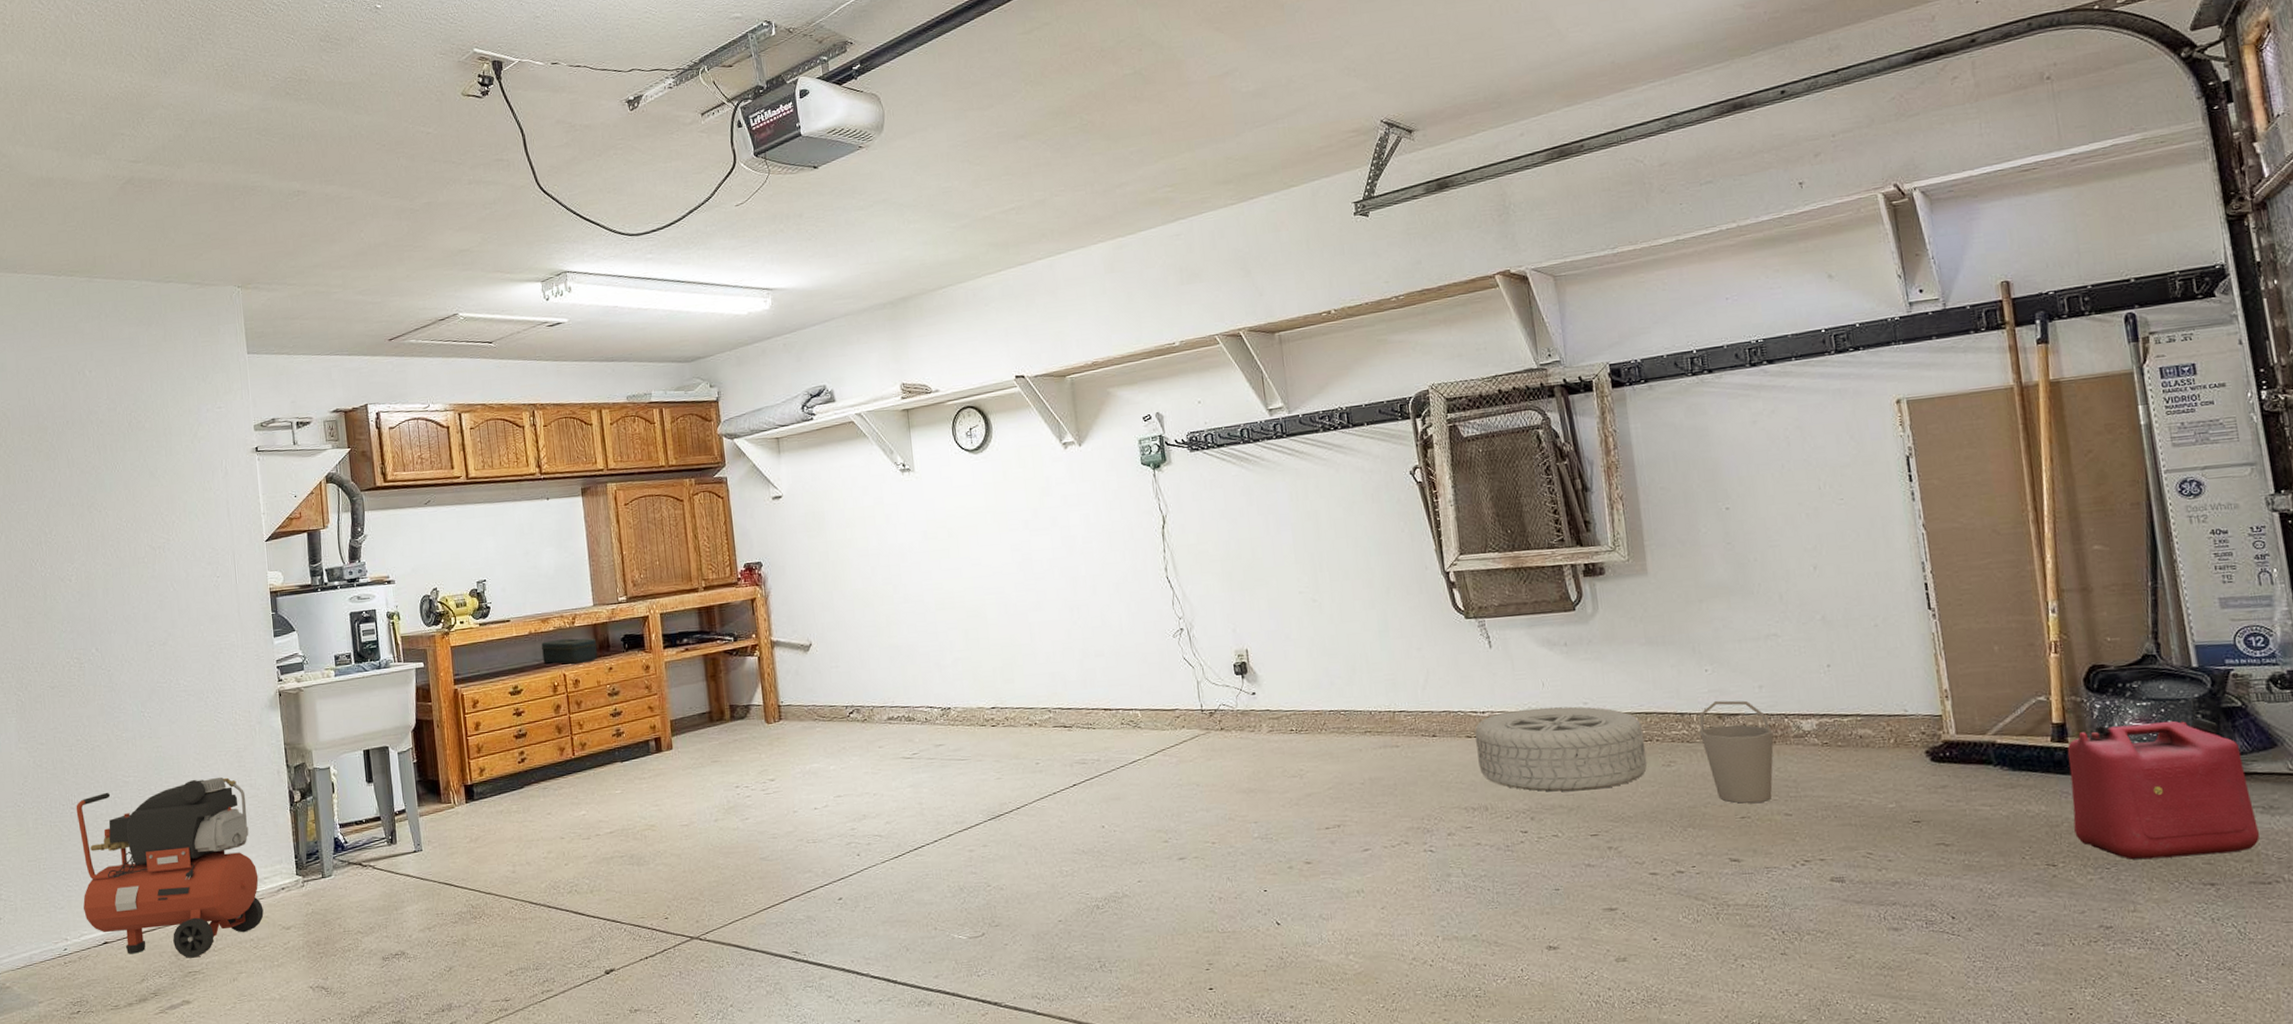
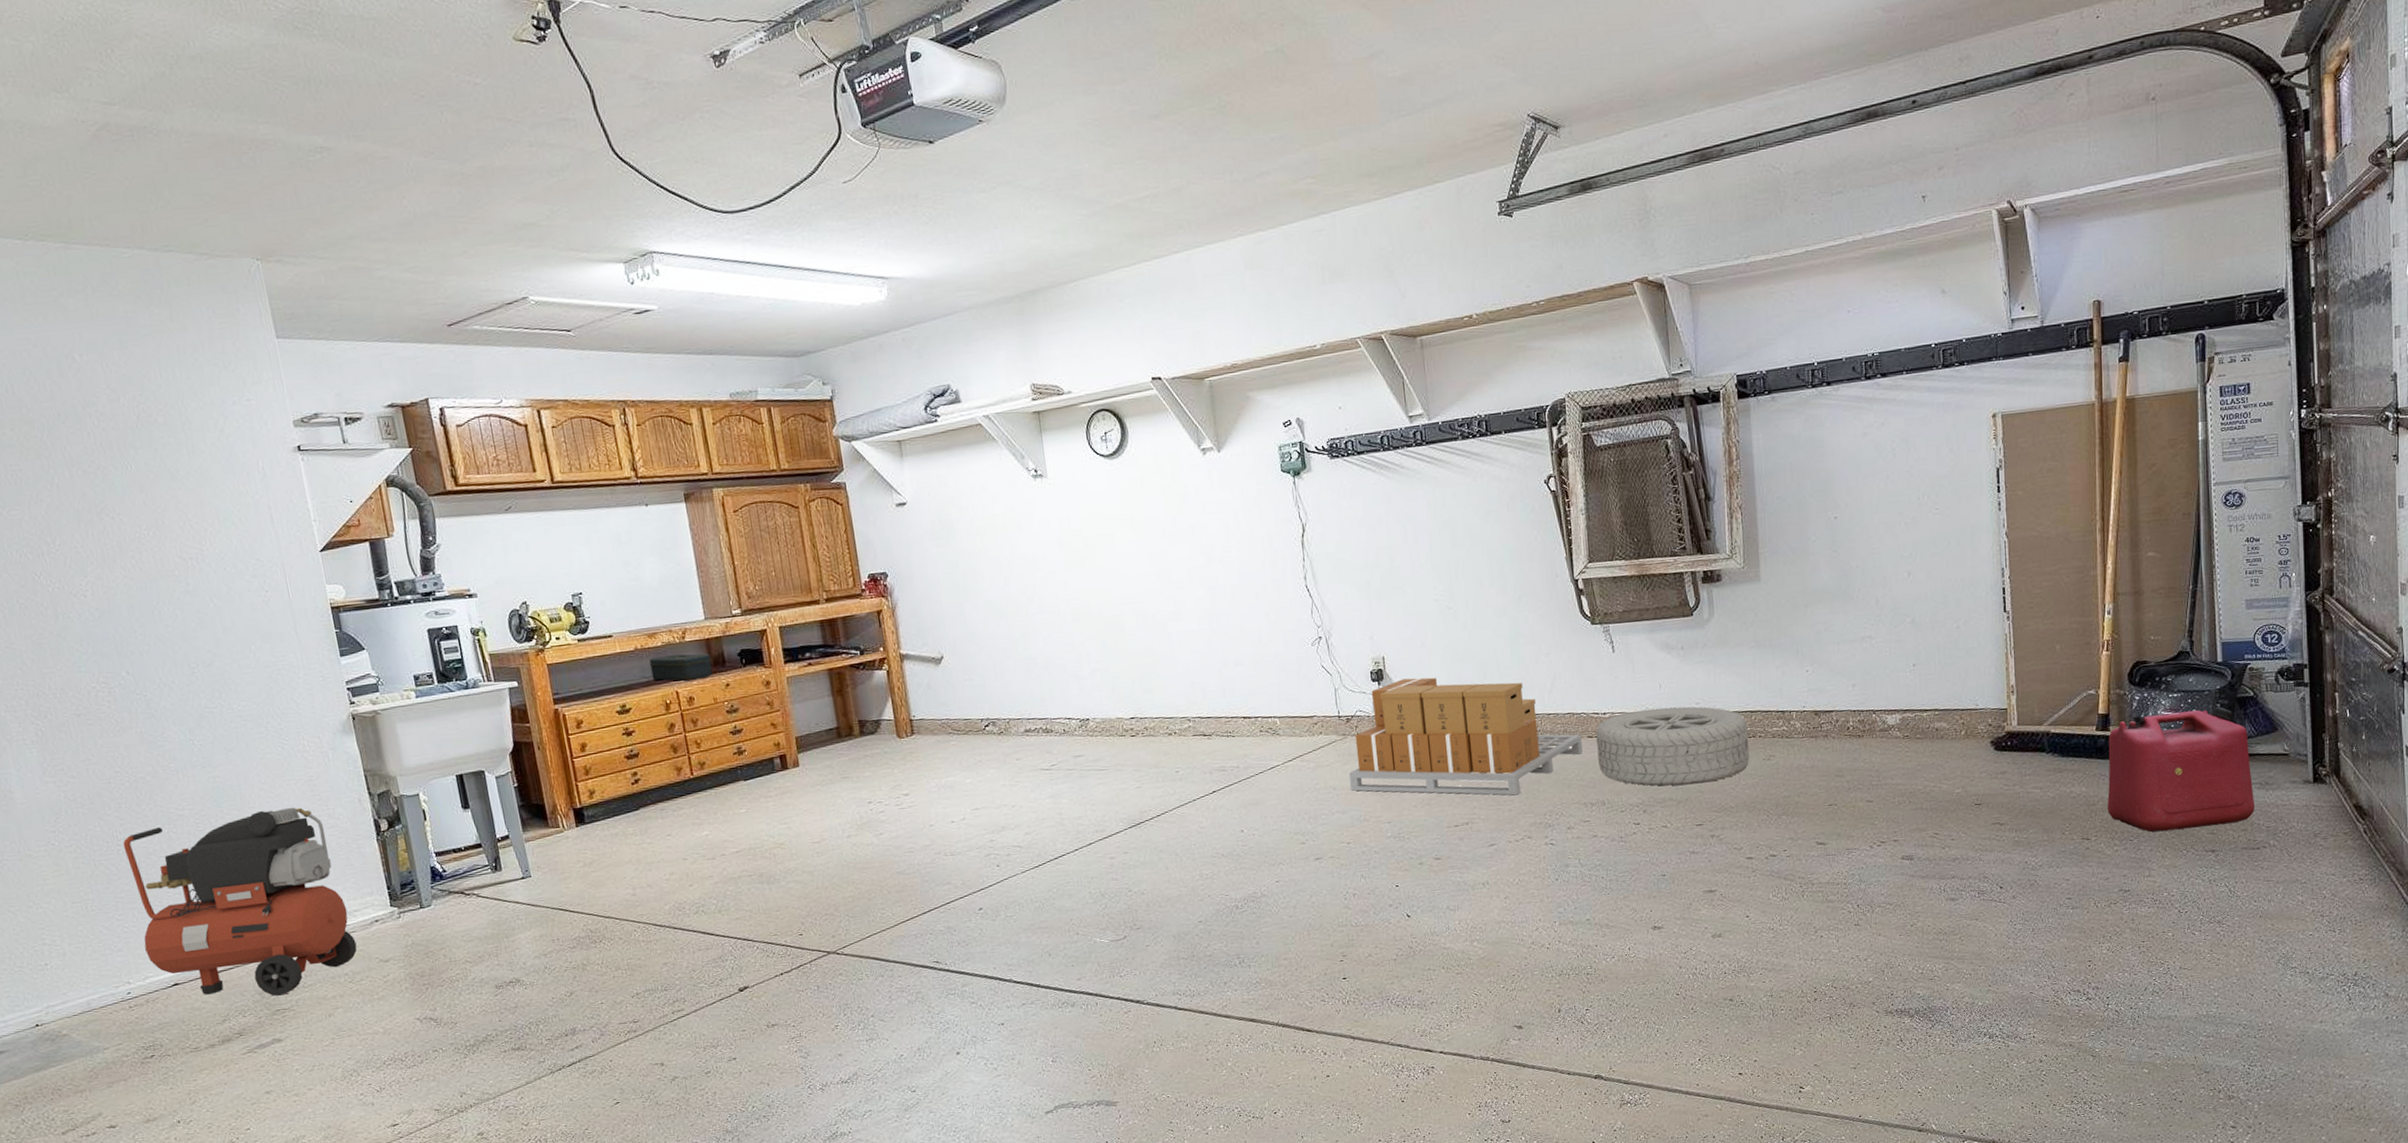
cardboard boxes: none [1213,671,1461,798] -> present [1349,677,1583,796]
bucket: present [1699,700,1774,804] -> none [1798,698,1862,792]

